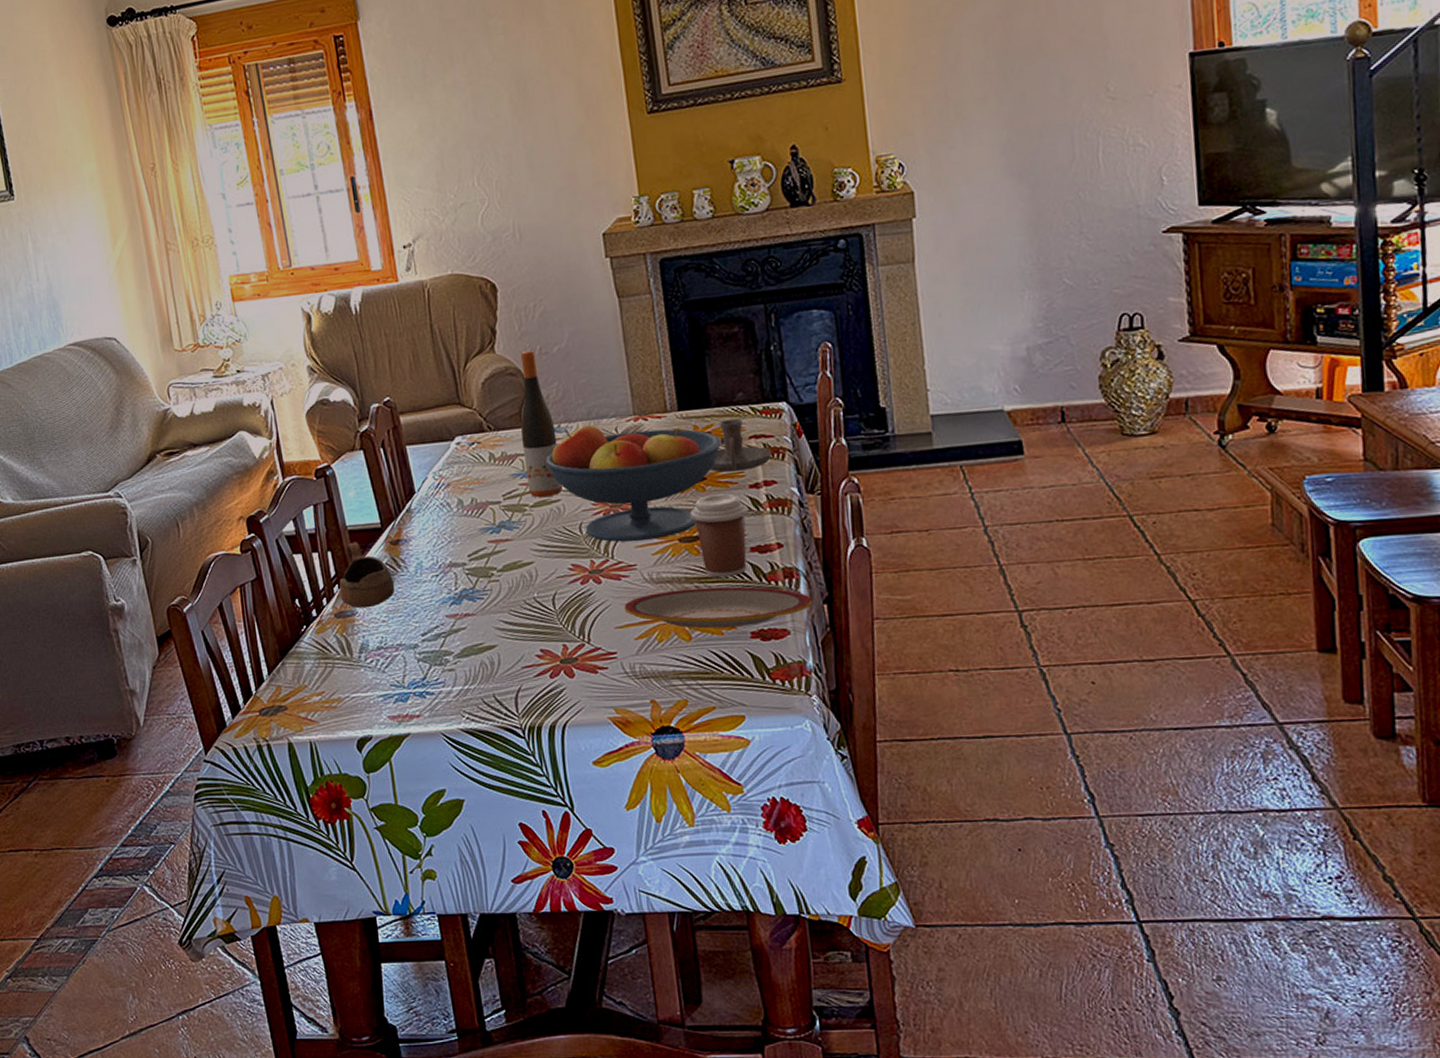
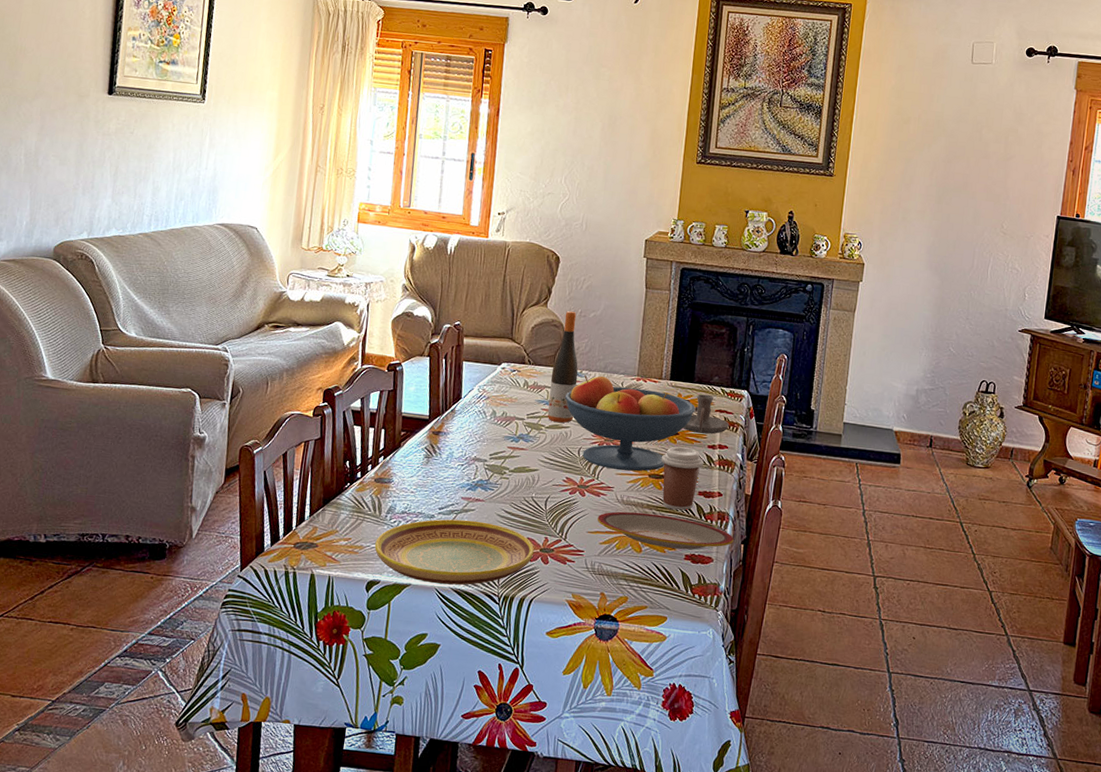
cup: present [339,542,395,609] -> none [383,425,428,480]
plate: none [354,640,554,728] -> present [374,519,535,585]

